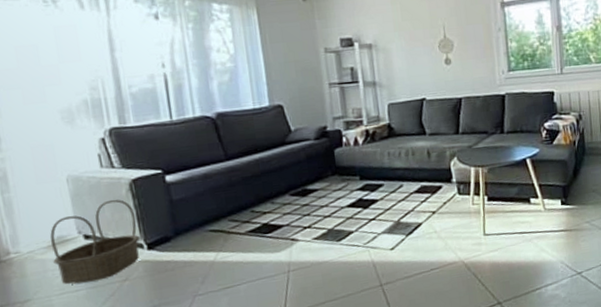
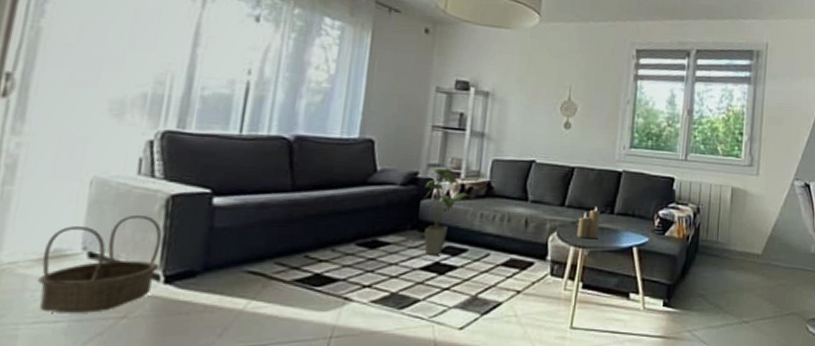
house plant: none [335,118,376,194] -> present [424,168,471,255]
candle: none [473,129,494,159] -> present [577,207,601,239]

